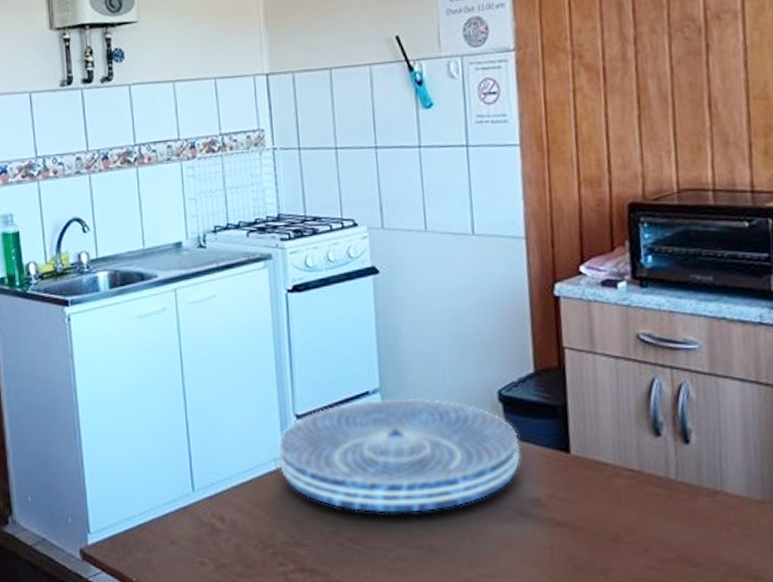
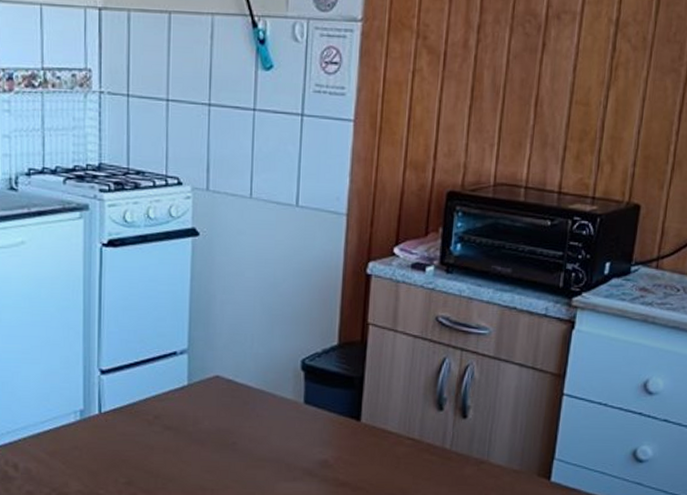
placemat: present [277,399,521,514] -> none [77,360,316,469]

